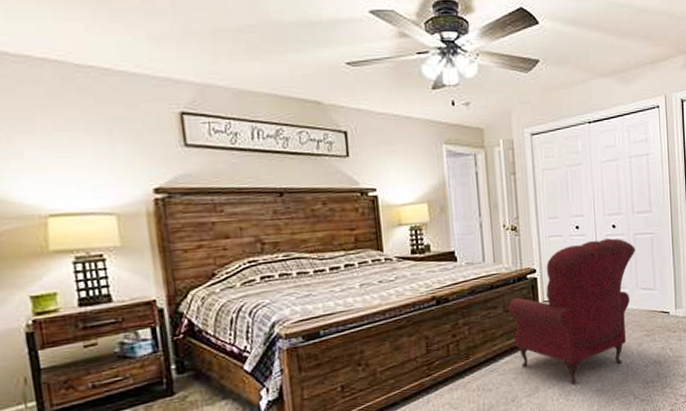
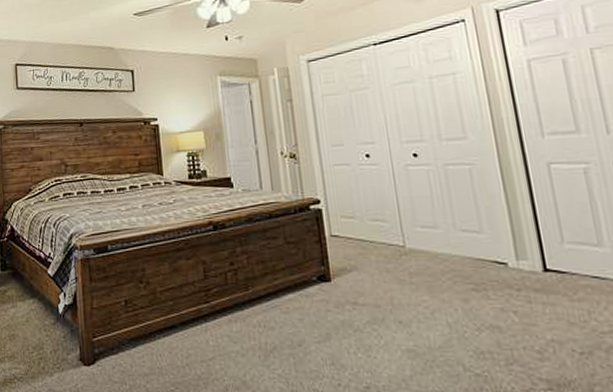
armchair: present [508,238,635,385] -> none [289,168,448,338]

